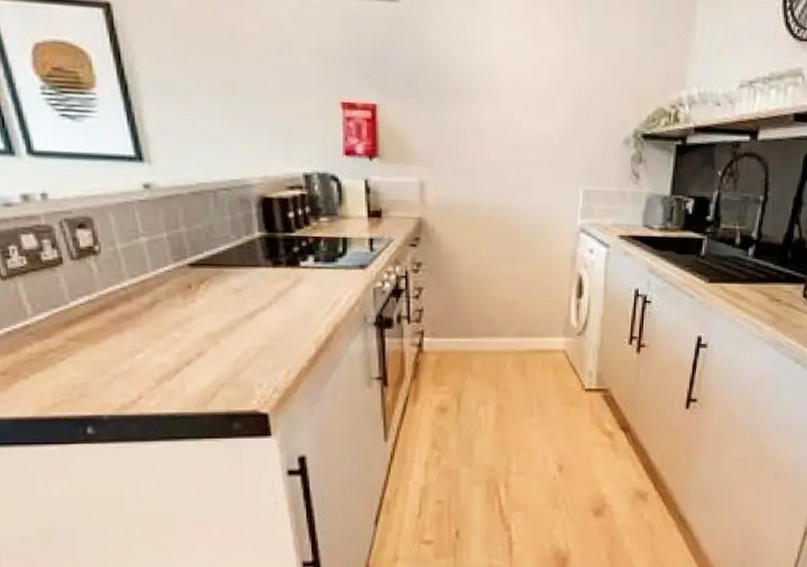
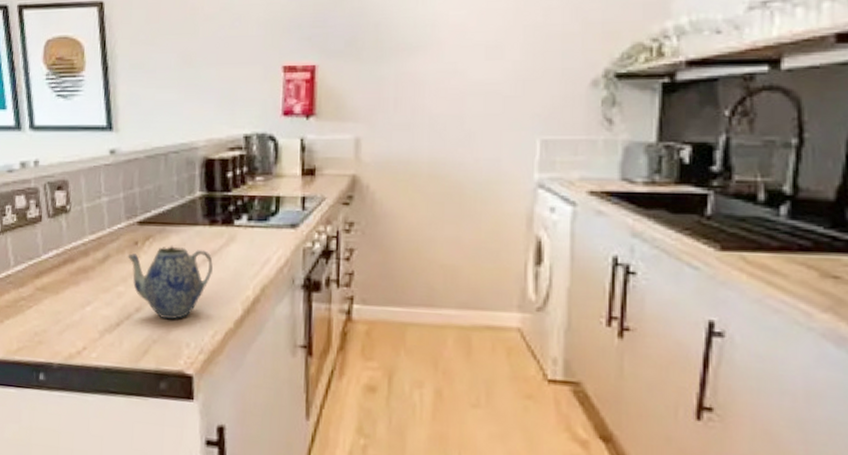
teapot: none [180,288,280,363] -> present [127,246,213,320]

